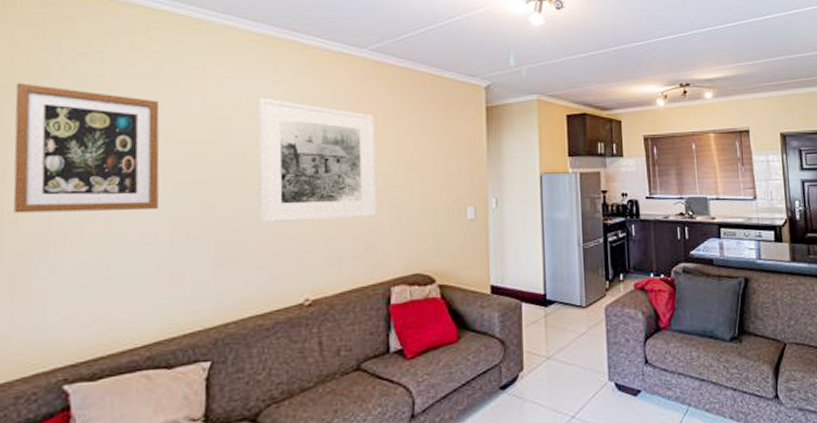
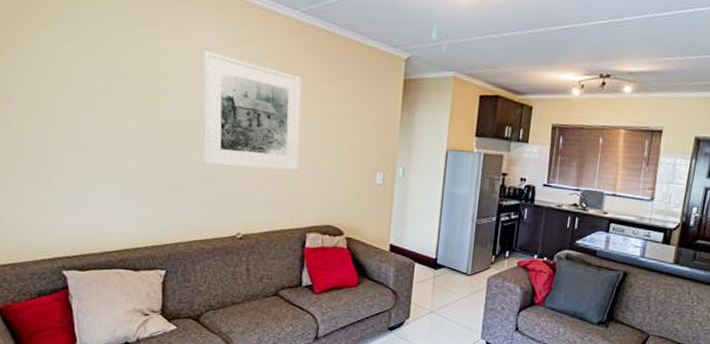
wall art: present [13,82,160,214] -> none [12,18,124,142]

